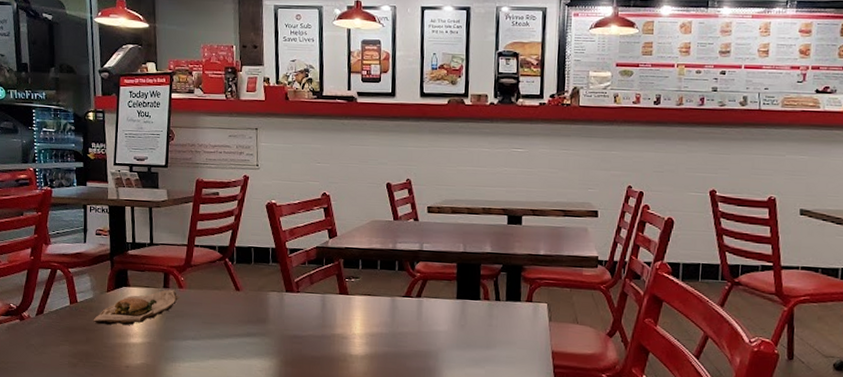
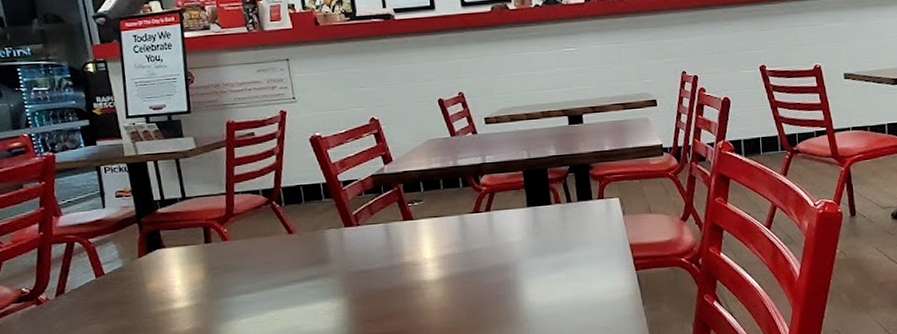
sandwich: present [93,289,180,325] -> none [126,243,226,295]

